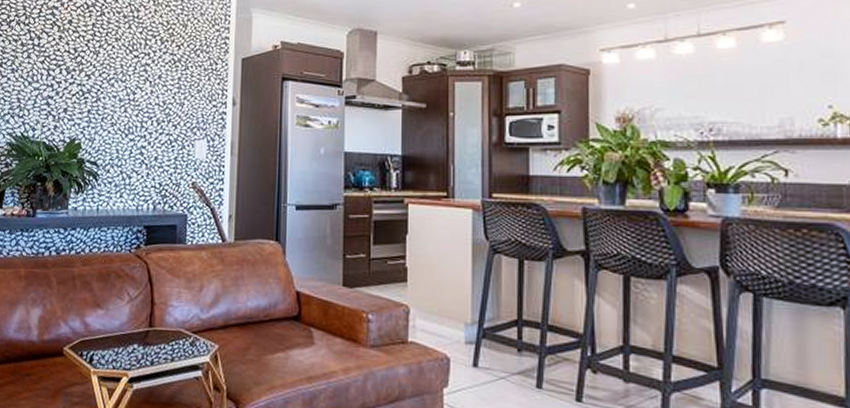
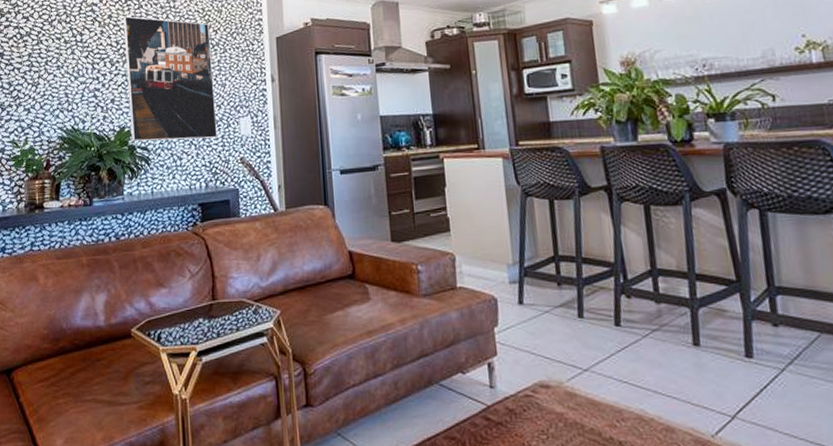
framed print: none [81,22,173,160] -> present [122,16,217,142]

